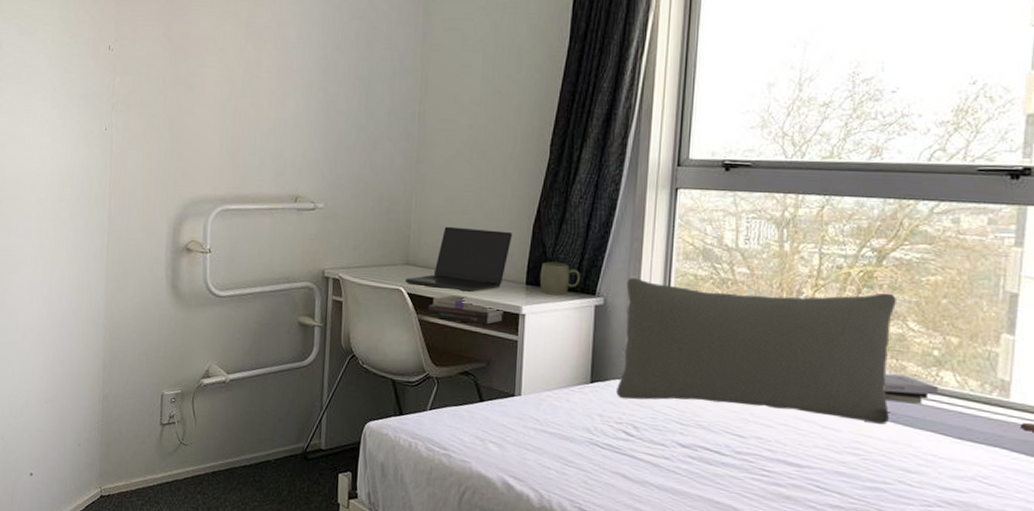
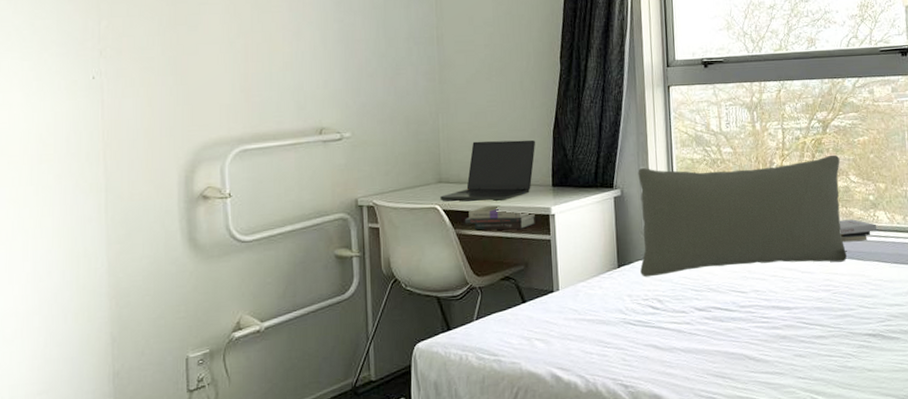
mug: present [539,261,580,296] -> none [563,162,599,193]

